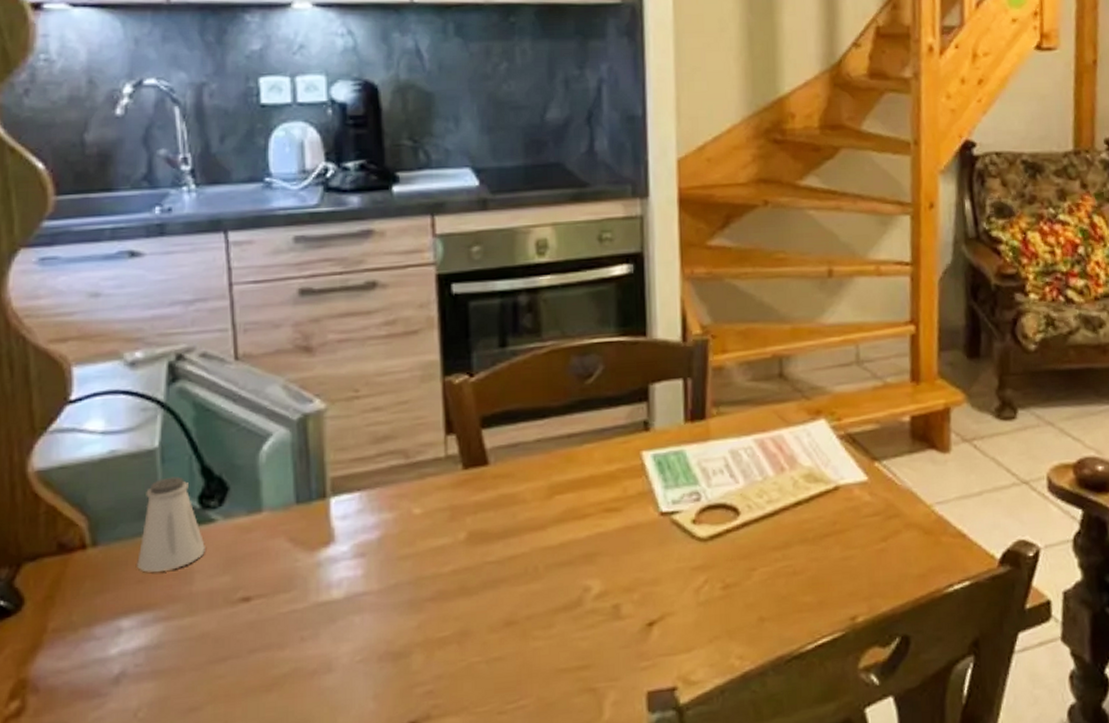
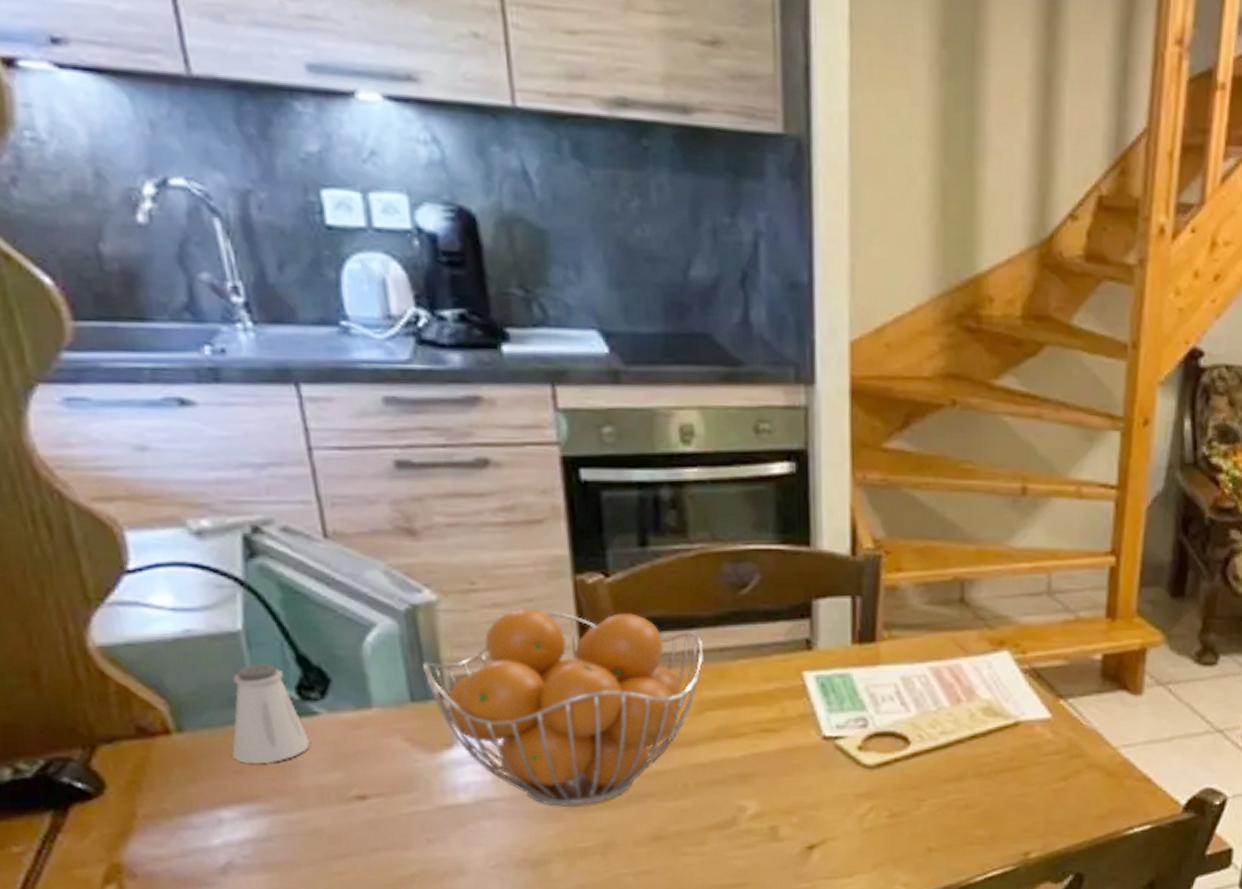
fruit basket: none [309,408,554,598] -> present [423,608,704,808]

